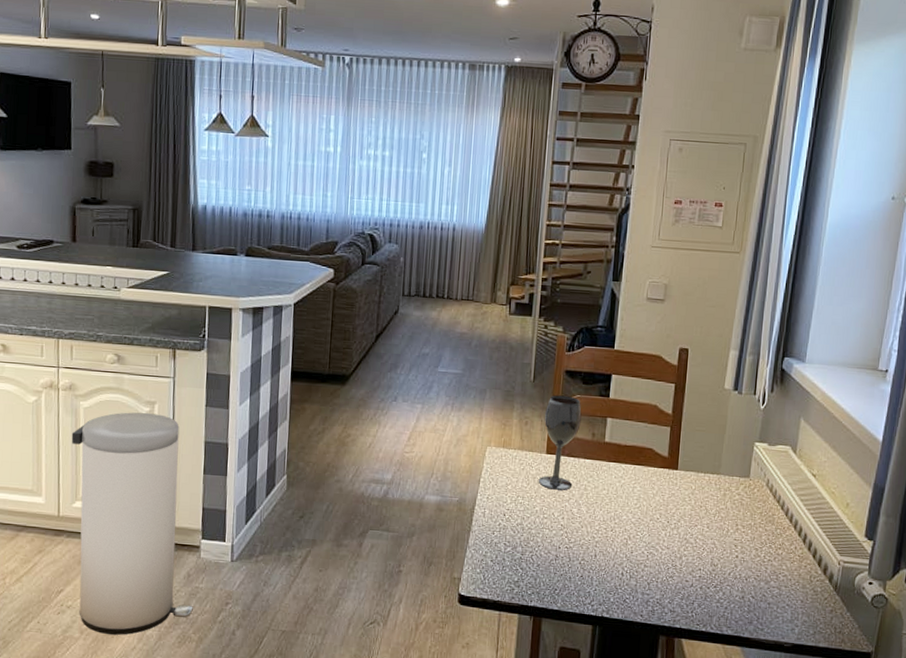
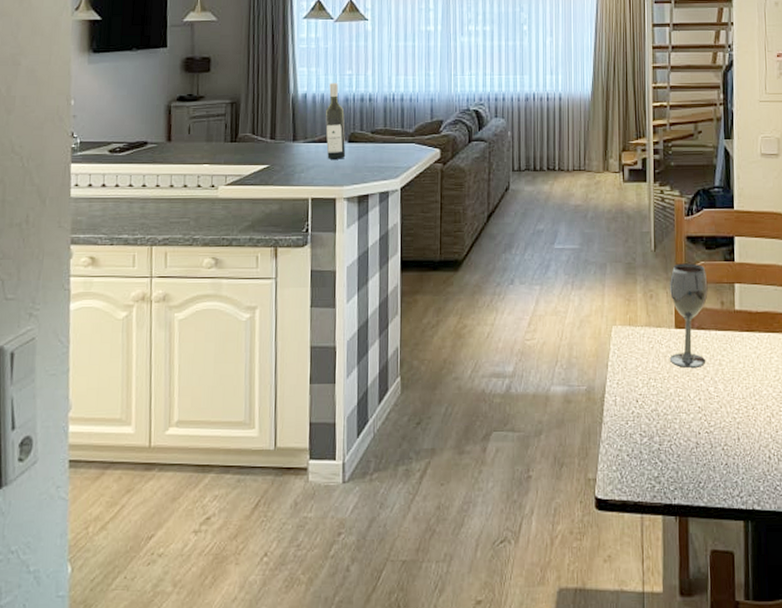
pedal bin: present [71,412,193,635] -> none [164,320,302,584]
bottle: none [224,196,243,272] -> present [325,82,346,159]

